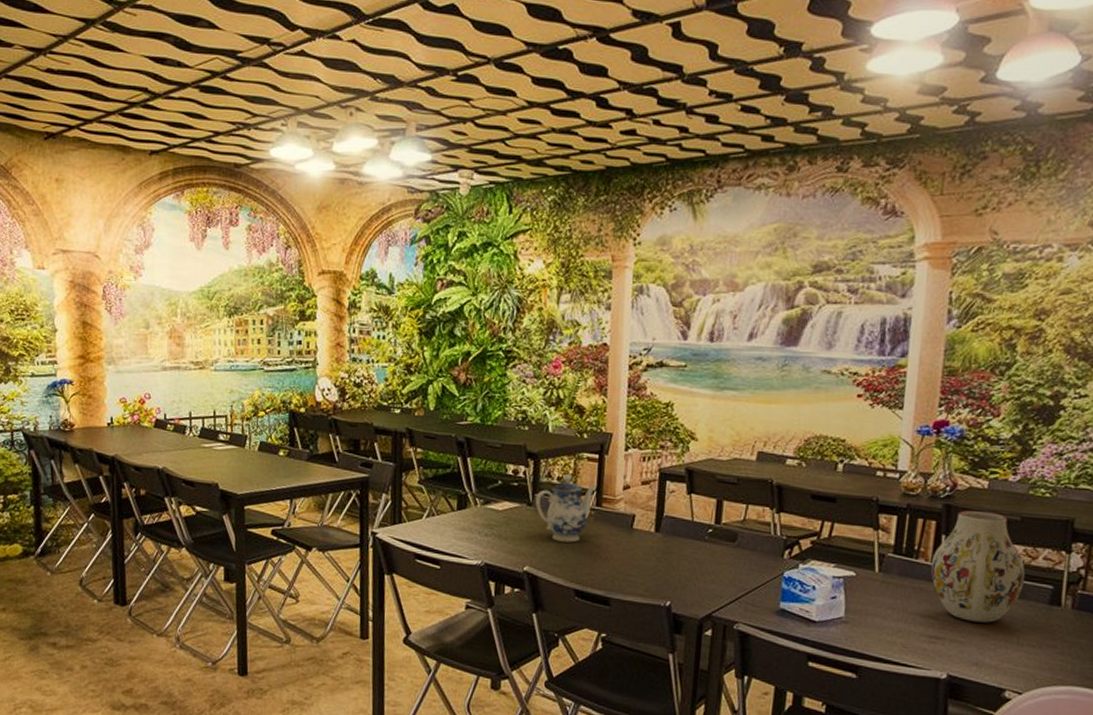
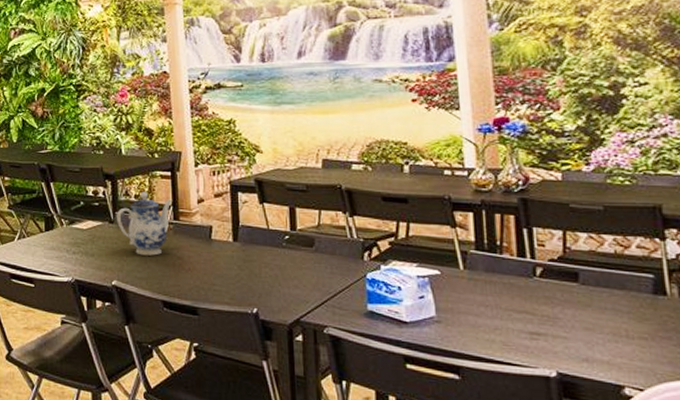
vase: present [930,510,1026,623] -> none [517,203,622,316]

